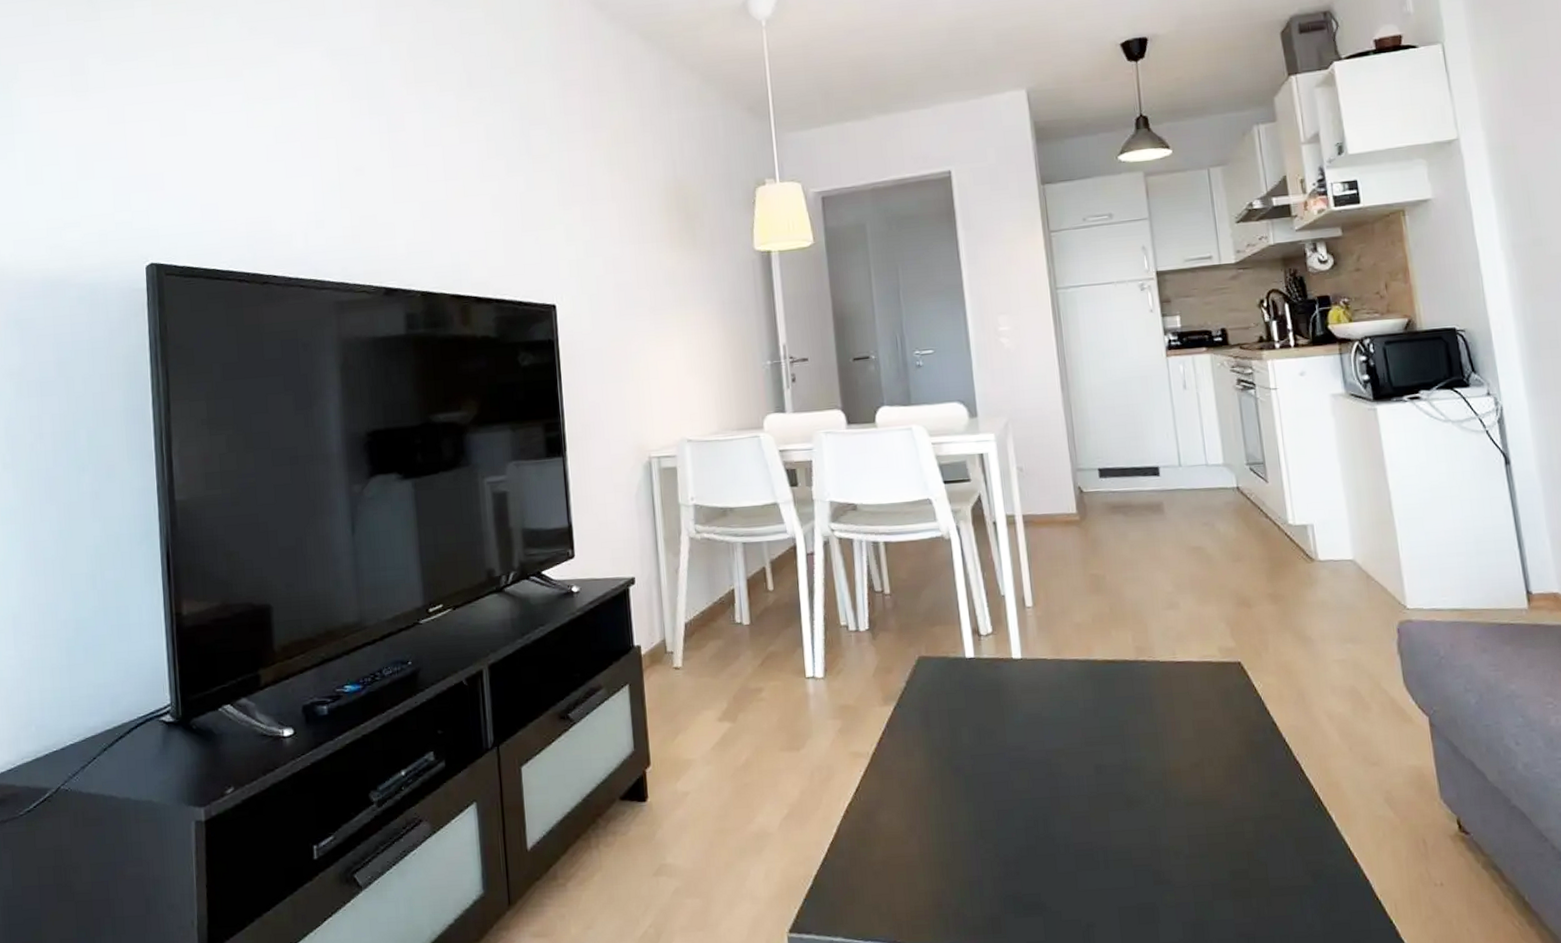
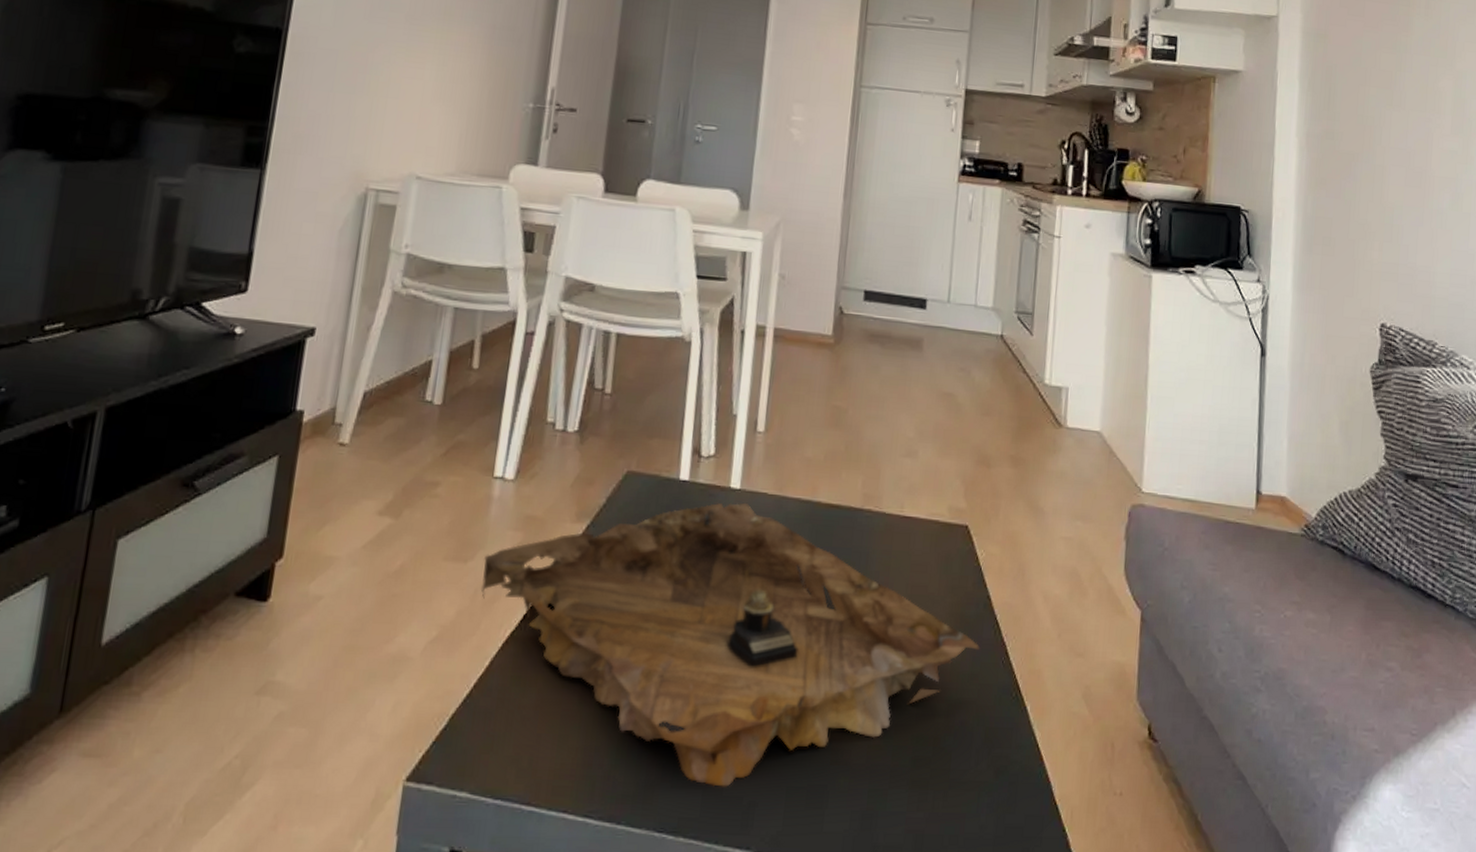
decorative tray: none [813,669,1274,914] -> present [480,502,979,787]

